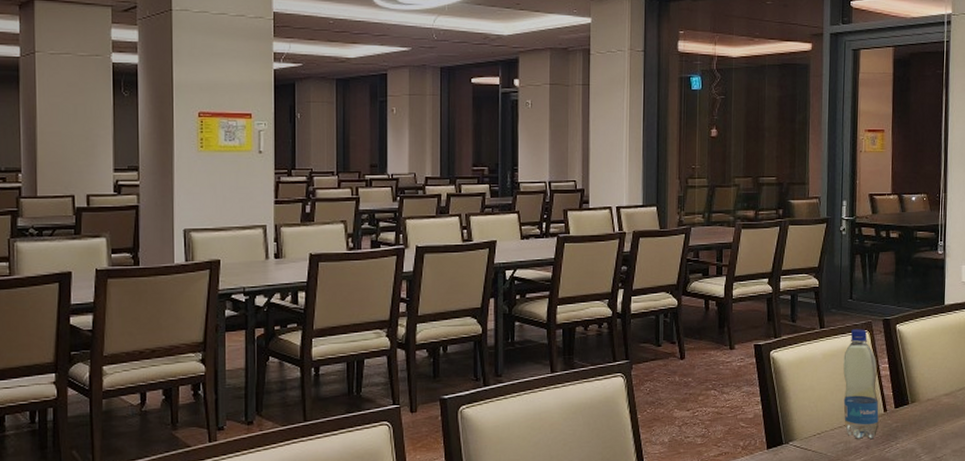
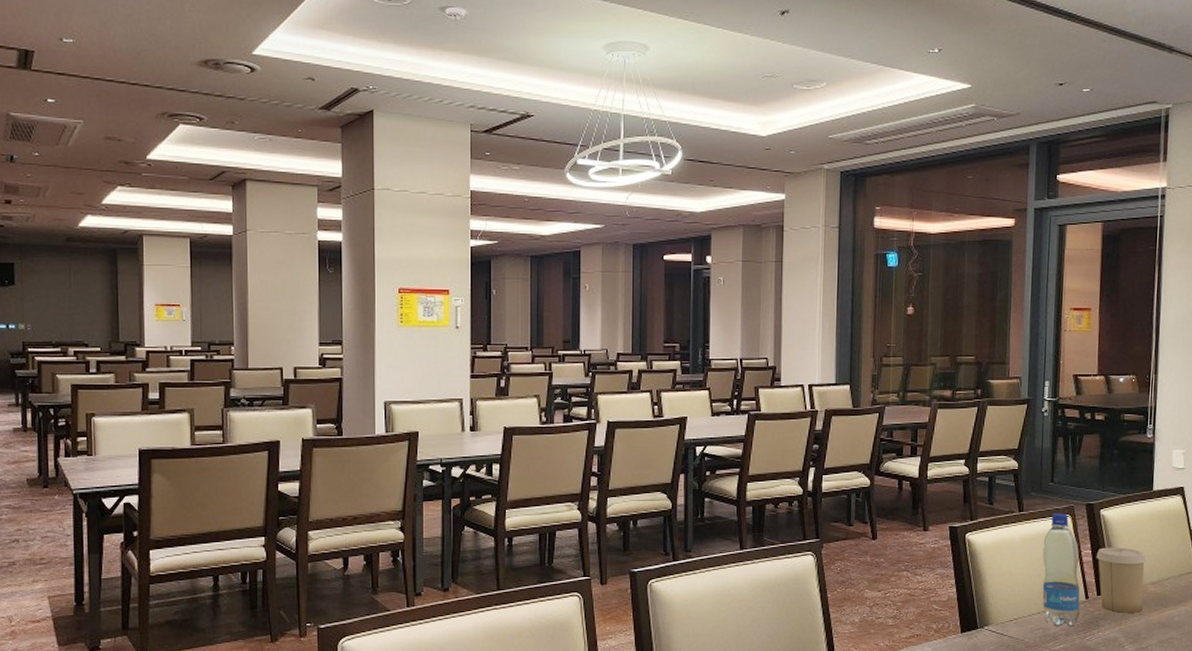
cup: none [893,360,940,424] -> present [1096,547,1146,613]

